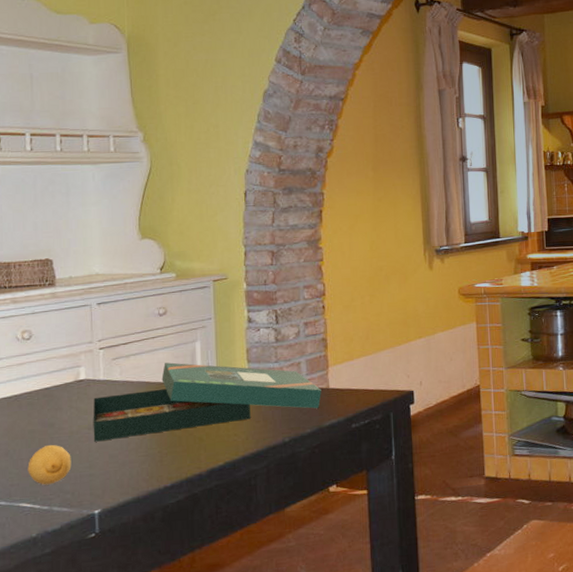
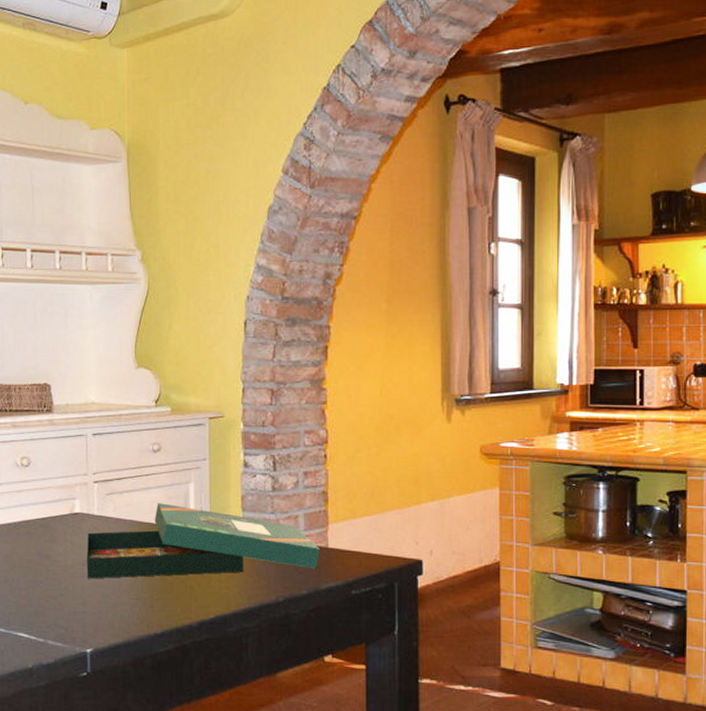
lemon: present [27,445,72,485] -> none [25,577,66,617]

